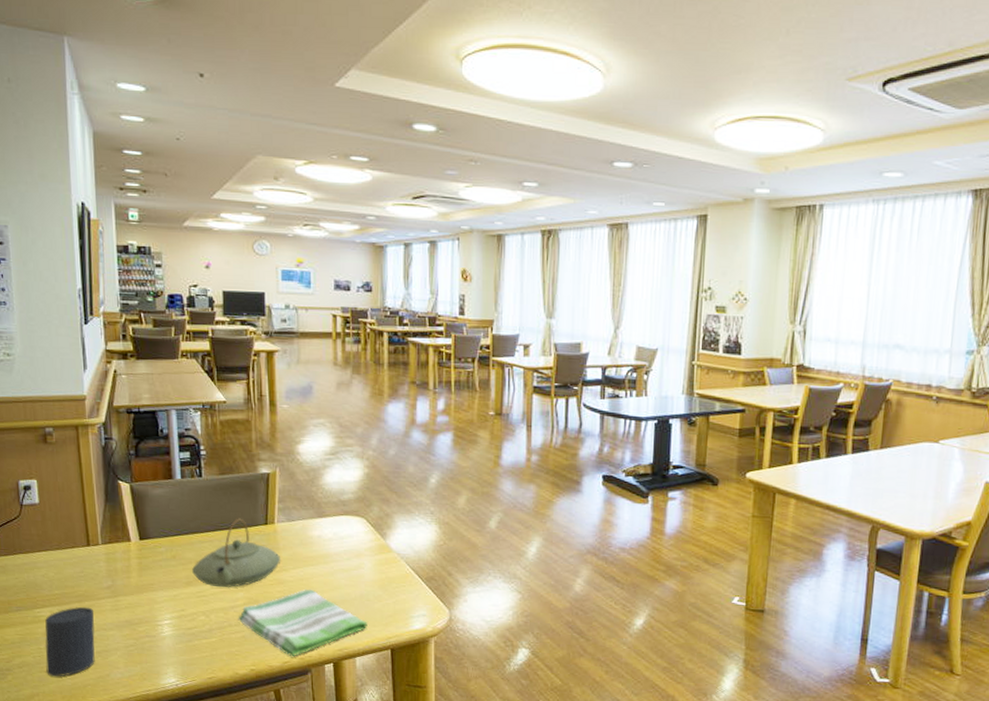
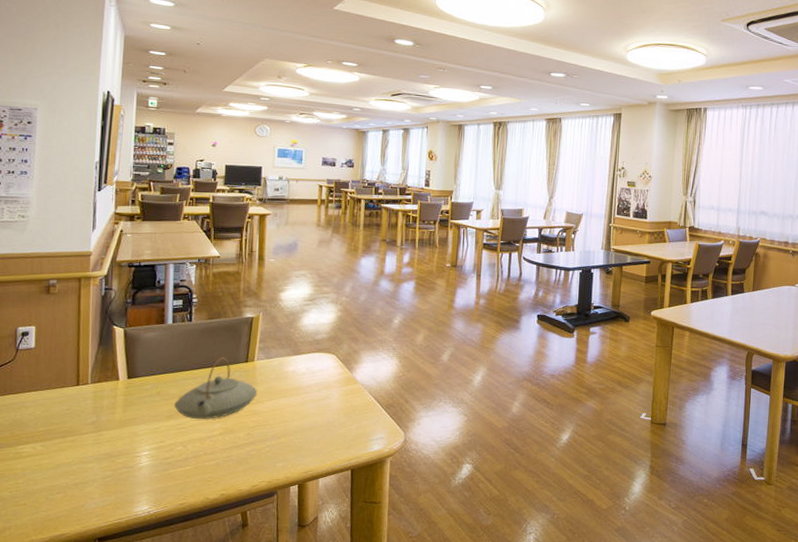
cup: present [45,606,95,677] -> none [21,442,76,510]
dish towel: present [238,588,367,657] -> none [213,418,332,481]

